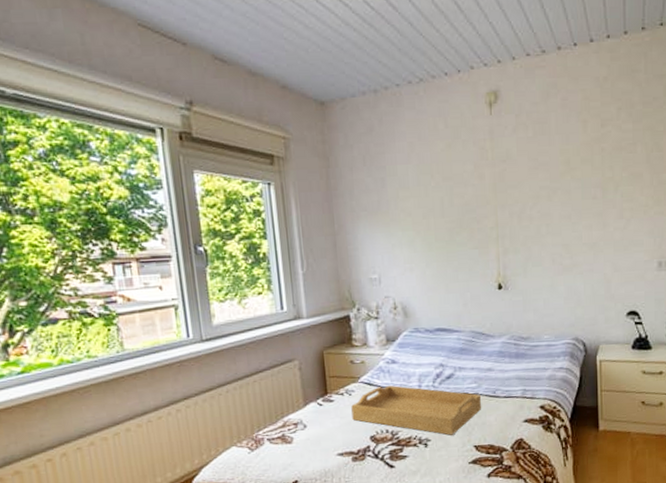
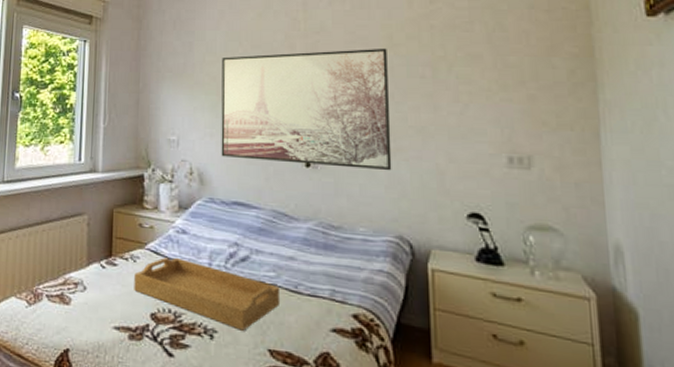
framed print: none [415,172,570,289] -> present [221,48,392,171]

